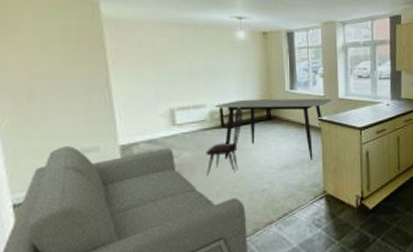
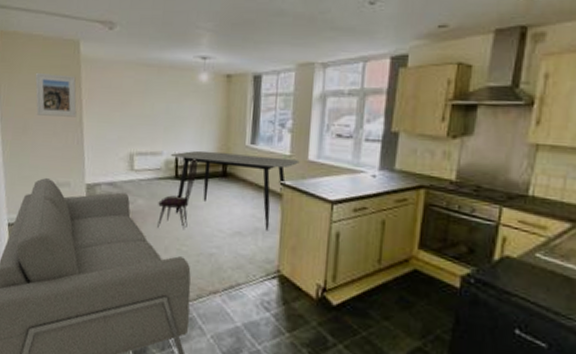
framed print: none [40,33,101,80] -> present [35,72,77,117]

